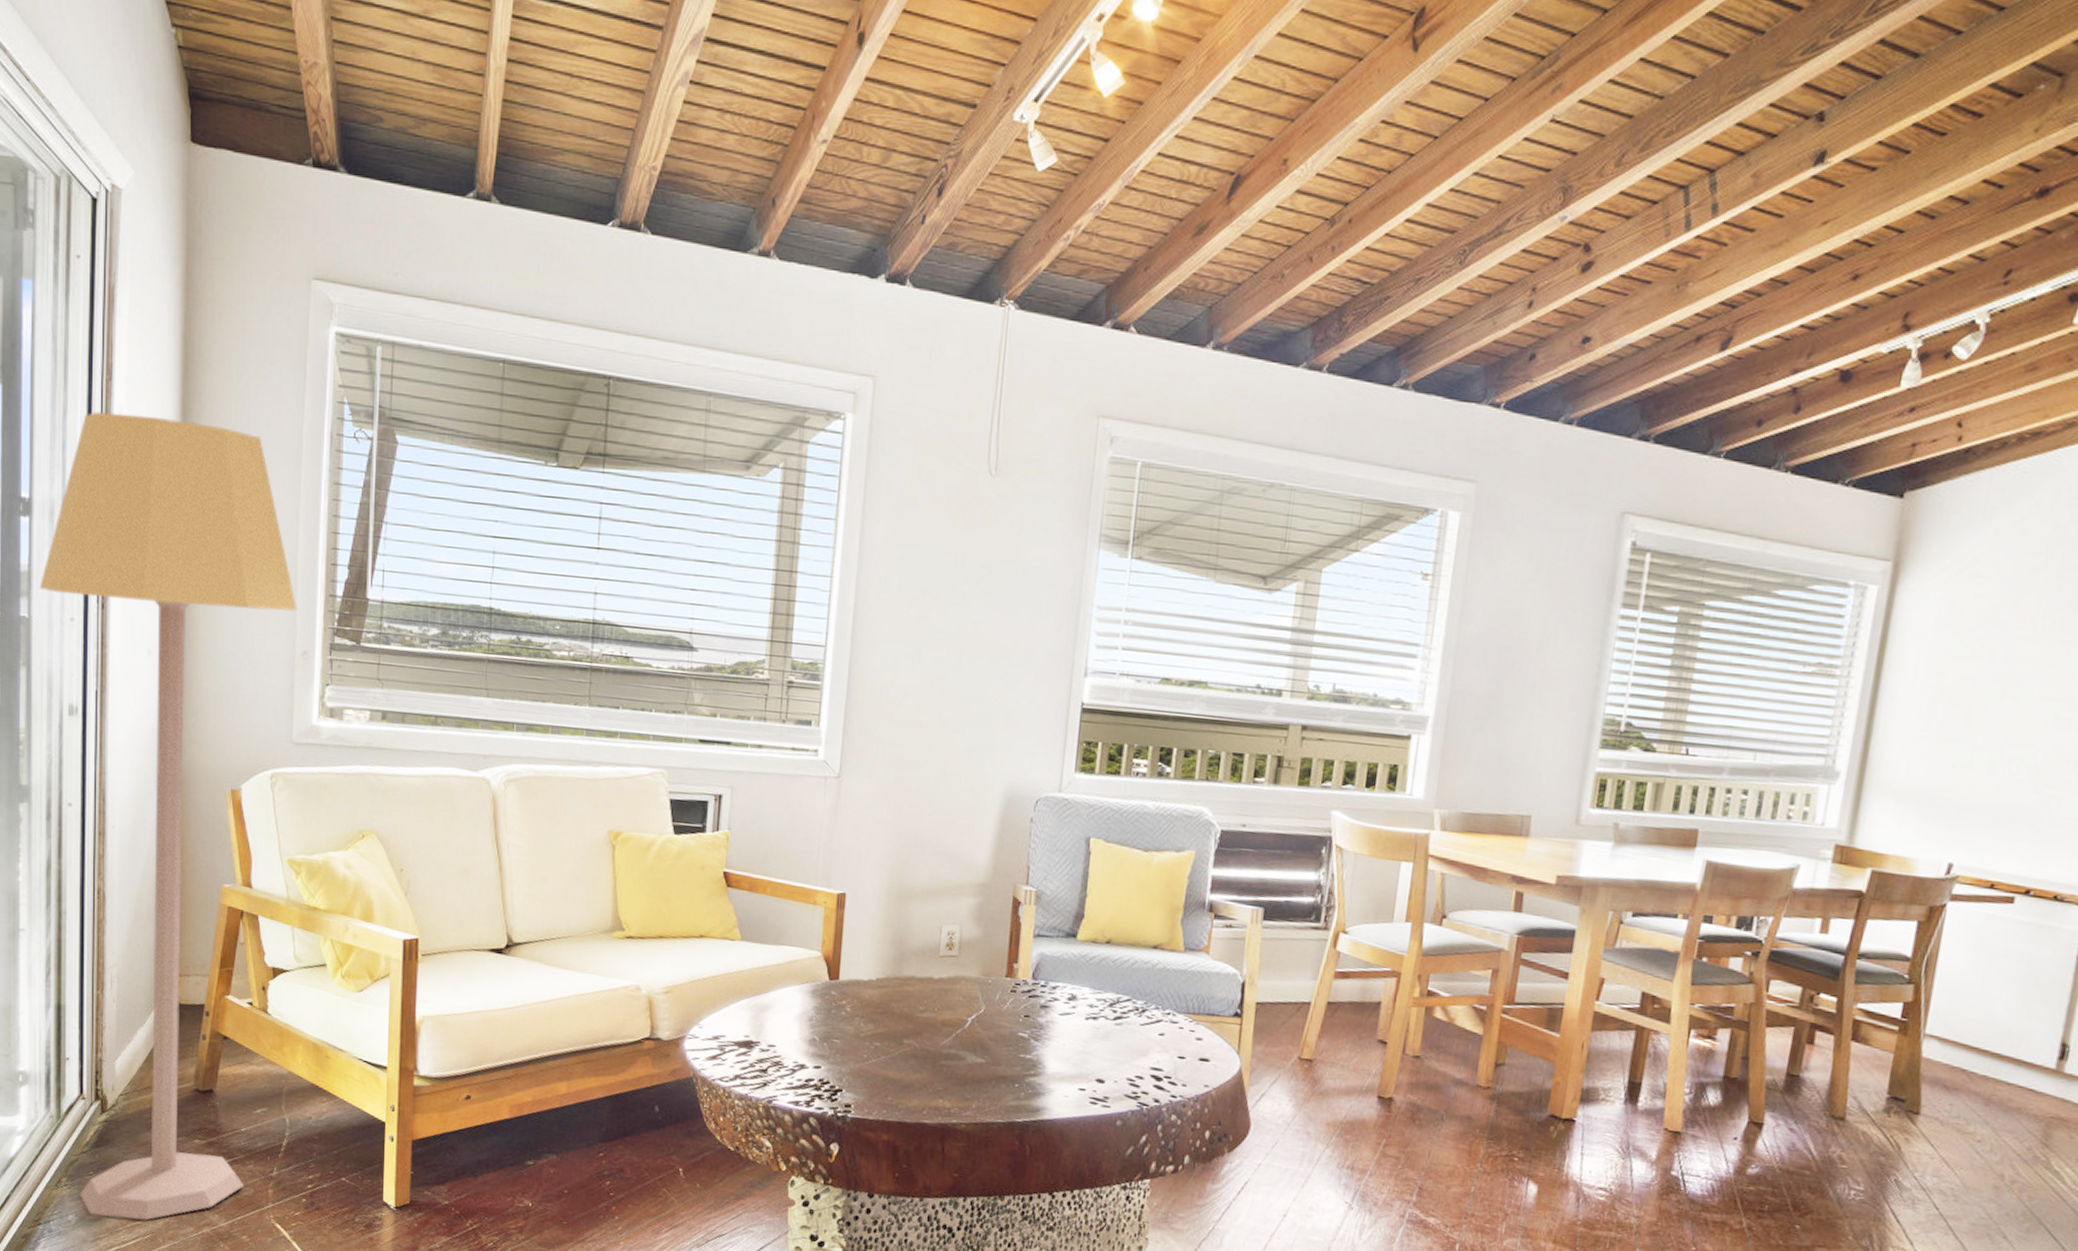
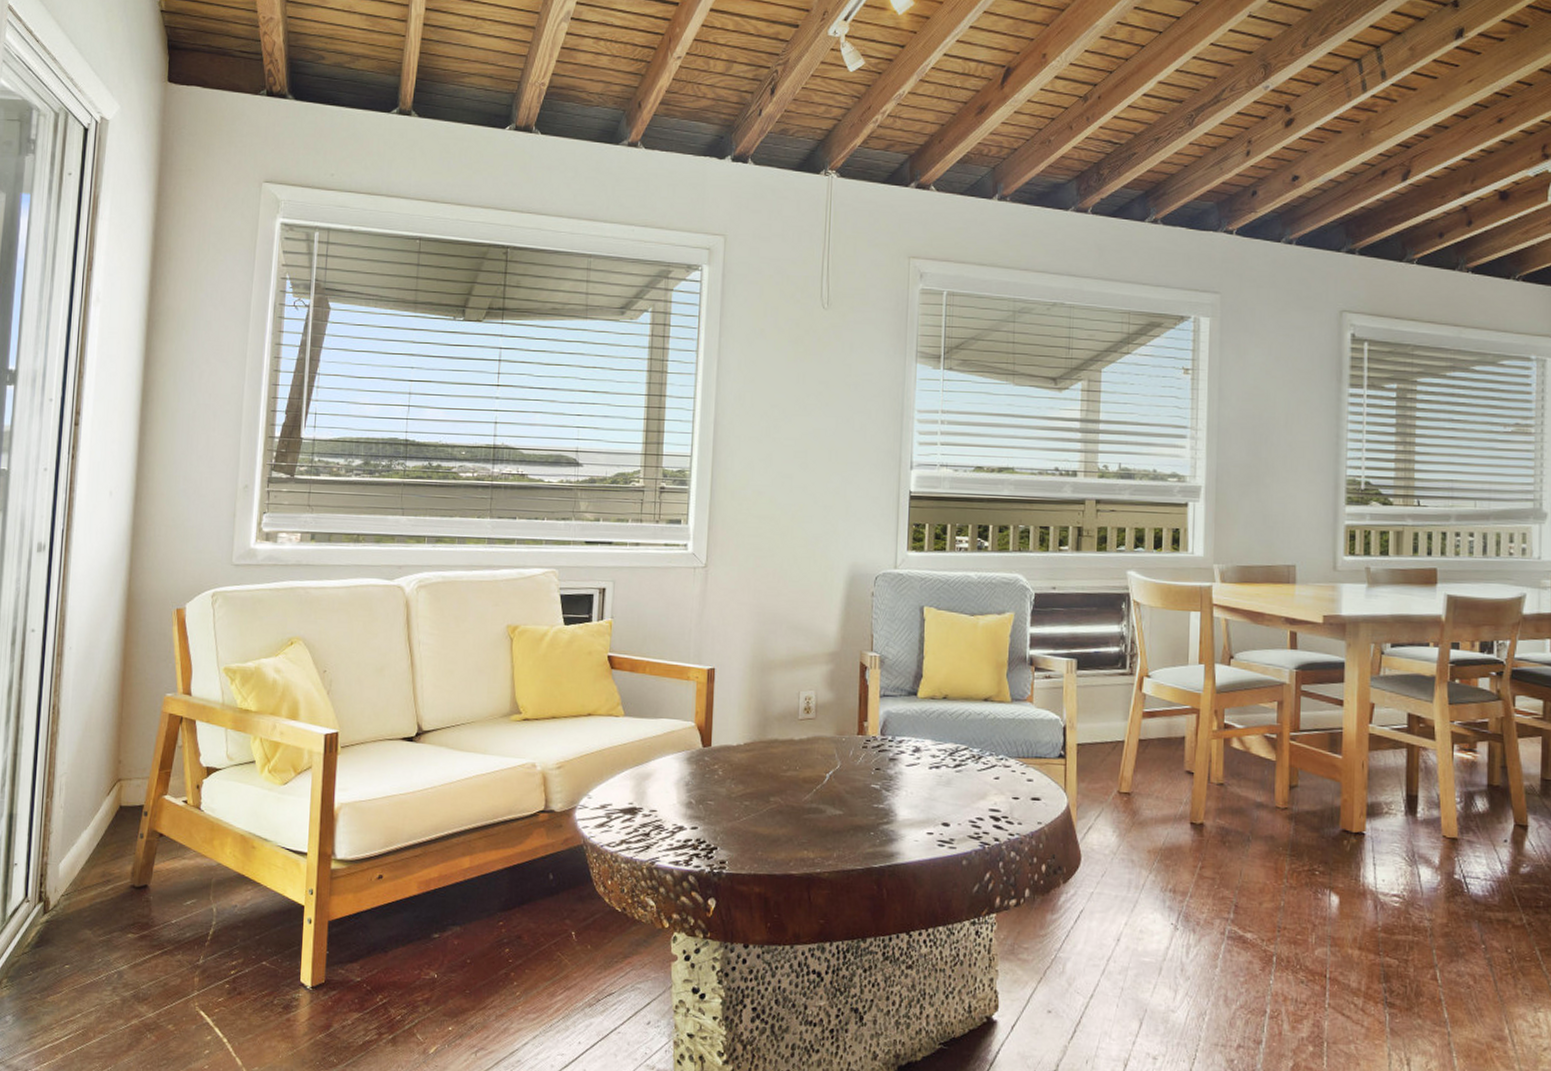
lamp: present [39,411,298,1221] -> none [18,296,241,1016]

